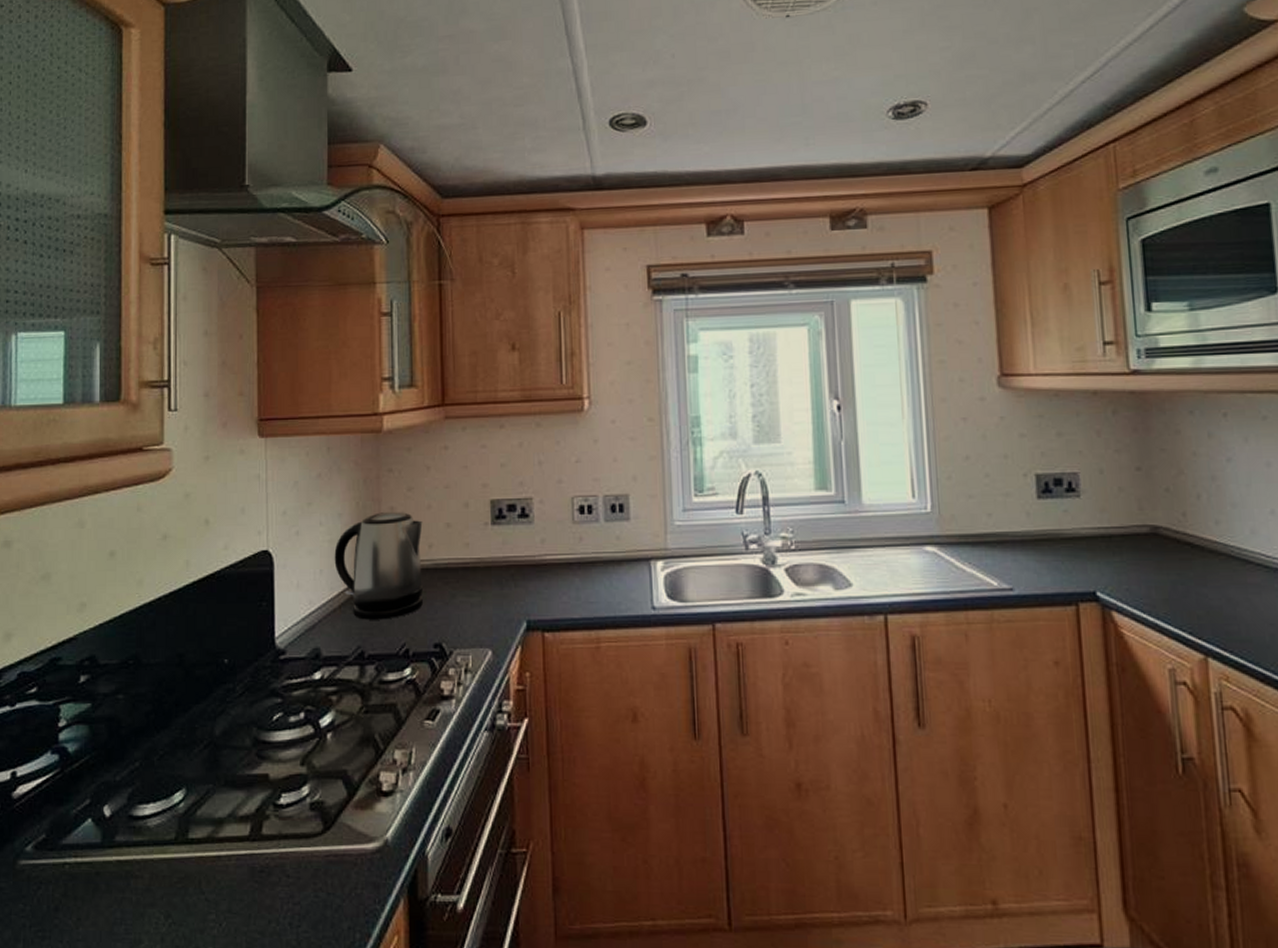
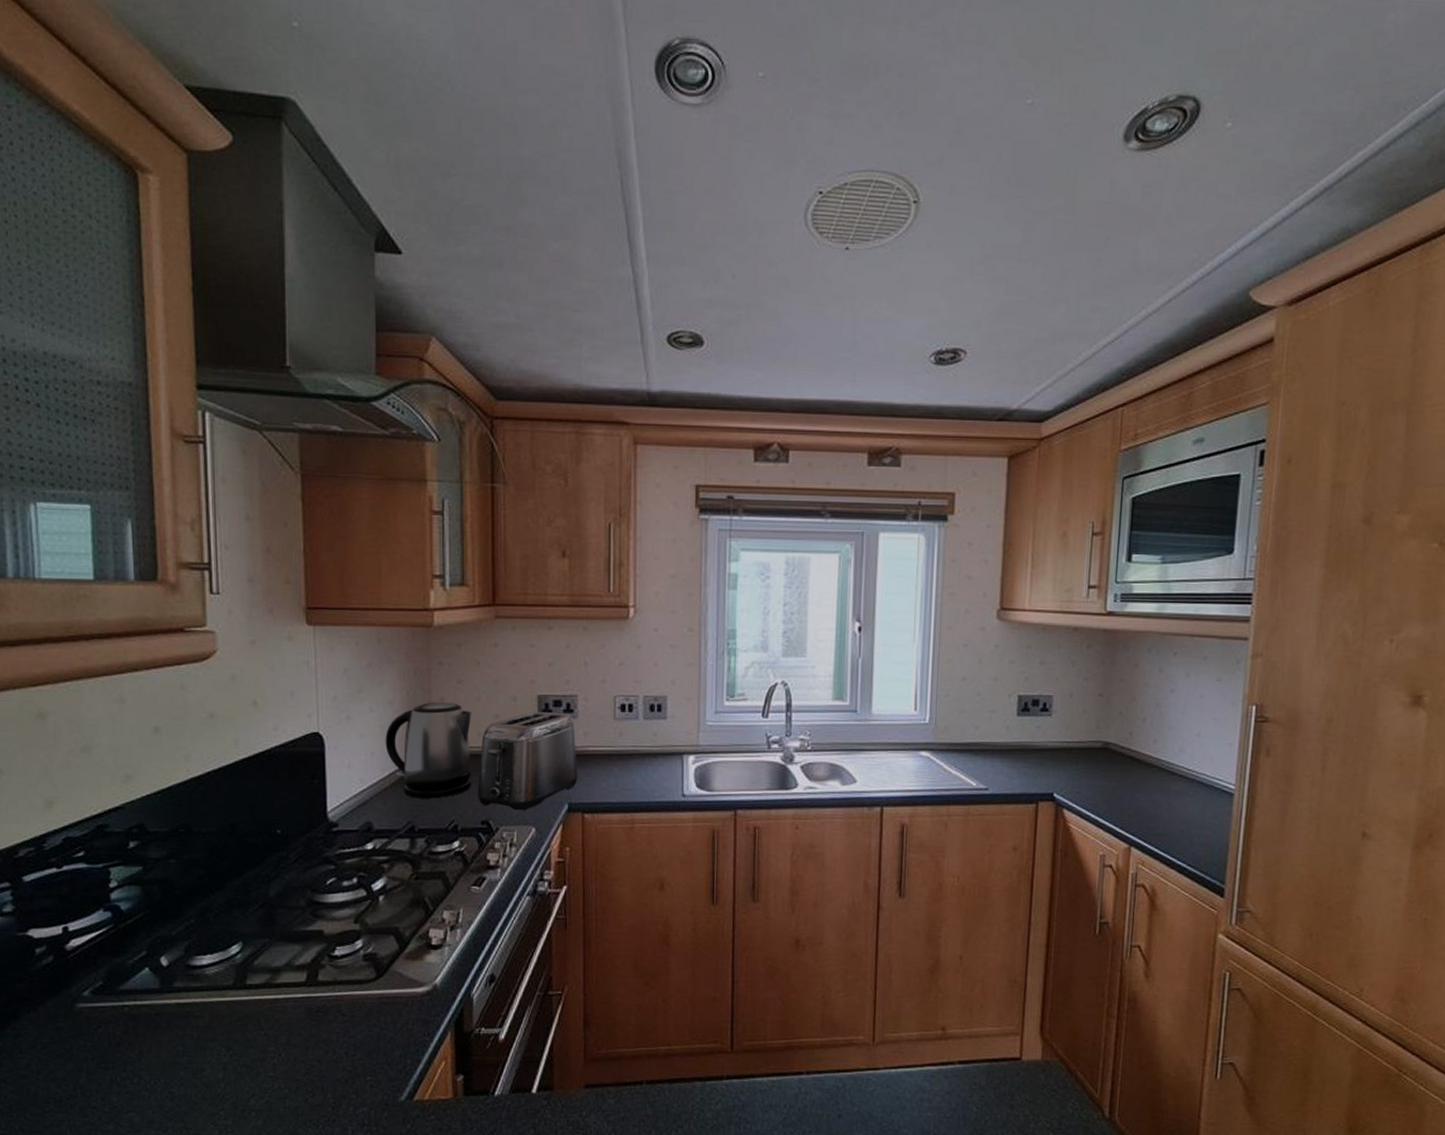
toaster: none [429,517,536,631] -> present [478,711,578,811]

